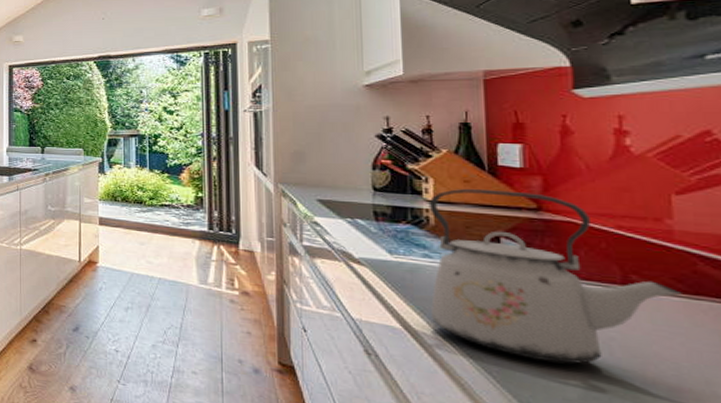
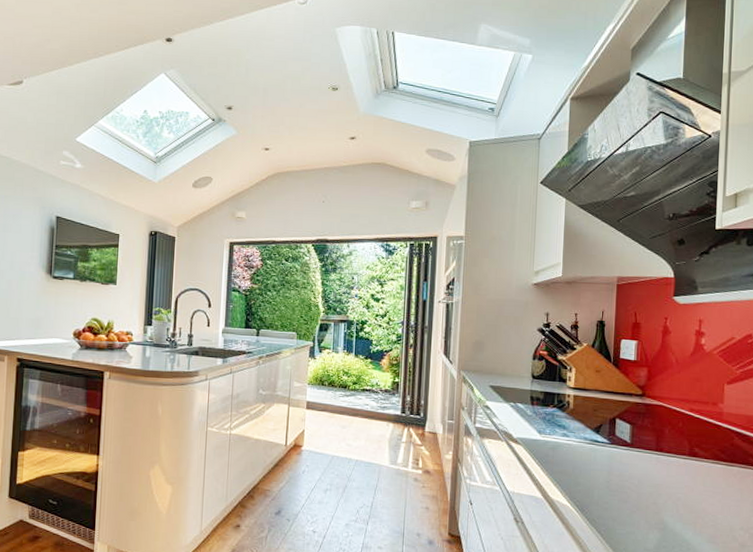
kettle: present [428,188,682,364] -> none [563,377,723,521]

